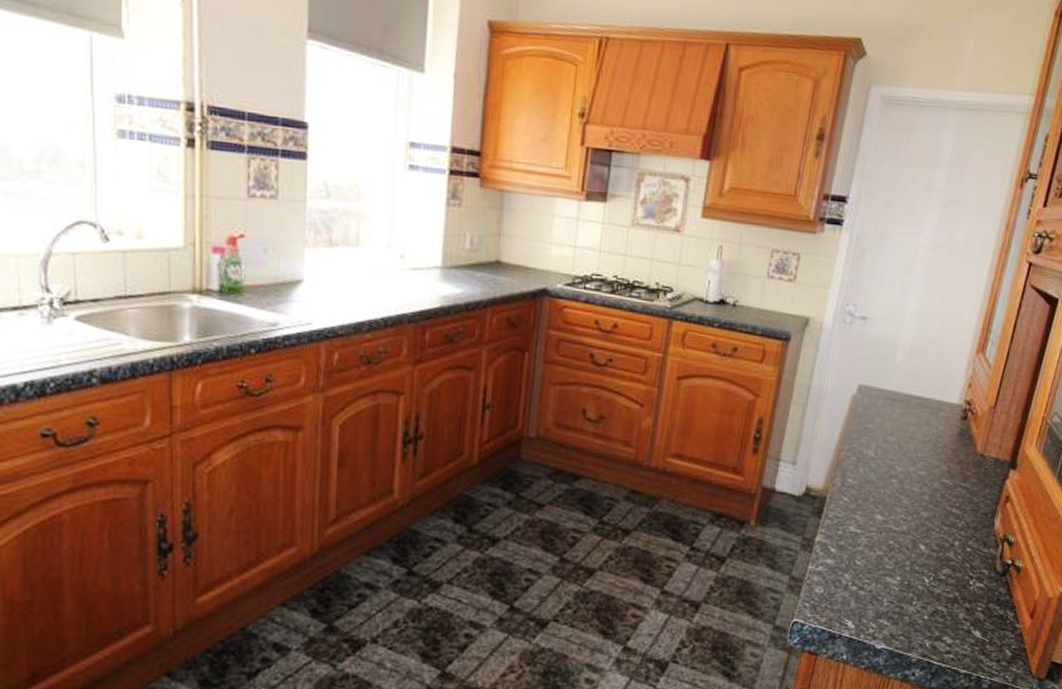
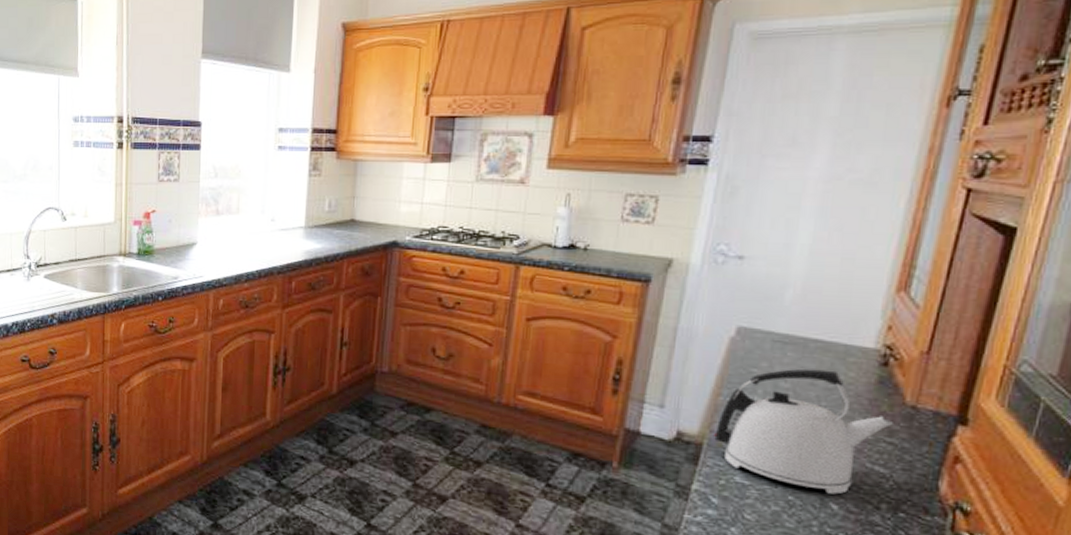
kettle: none [835,423,968,536] -> present [714,368,895,495]

